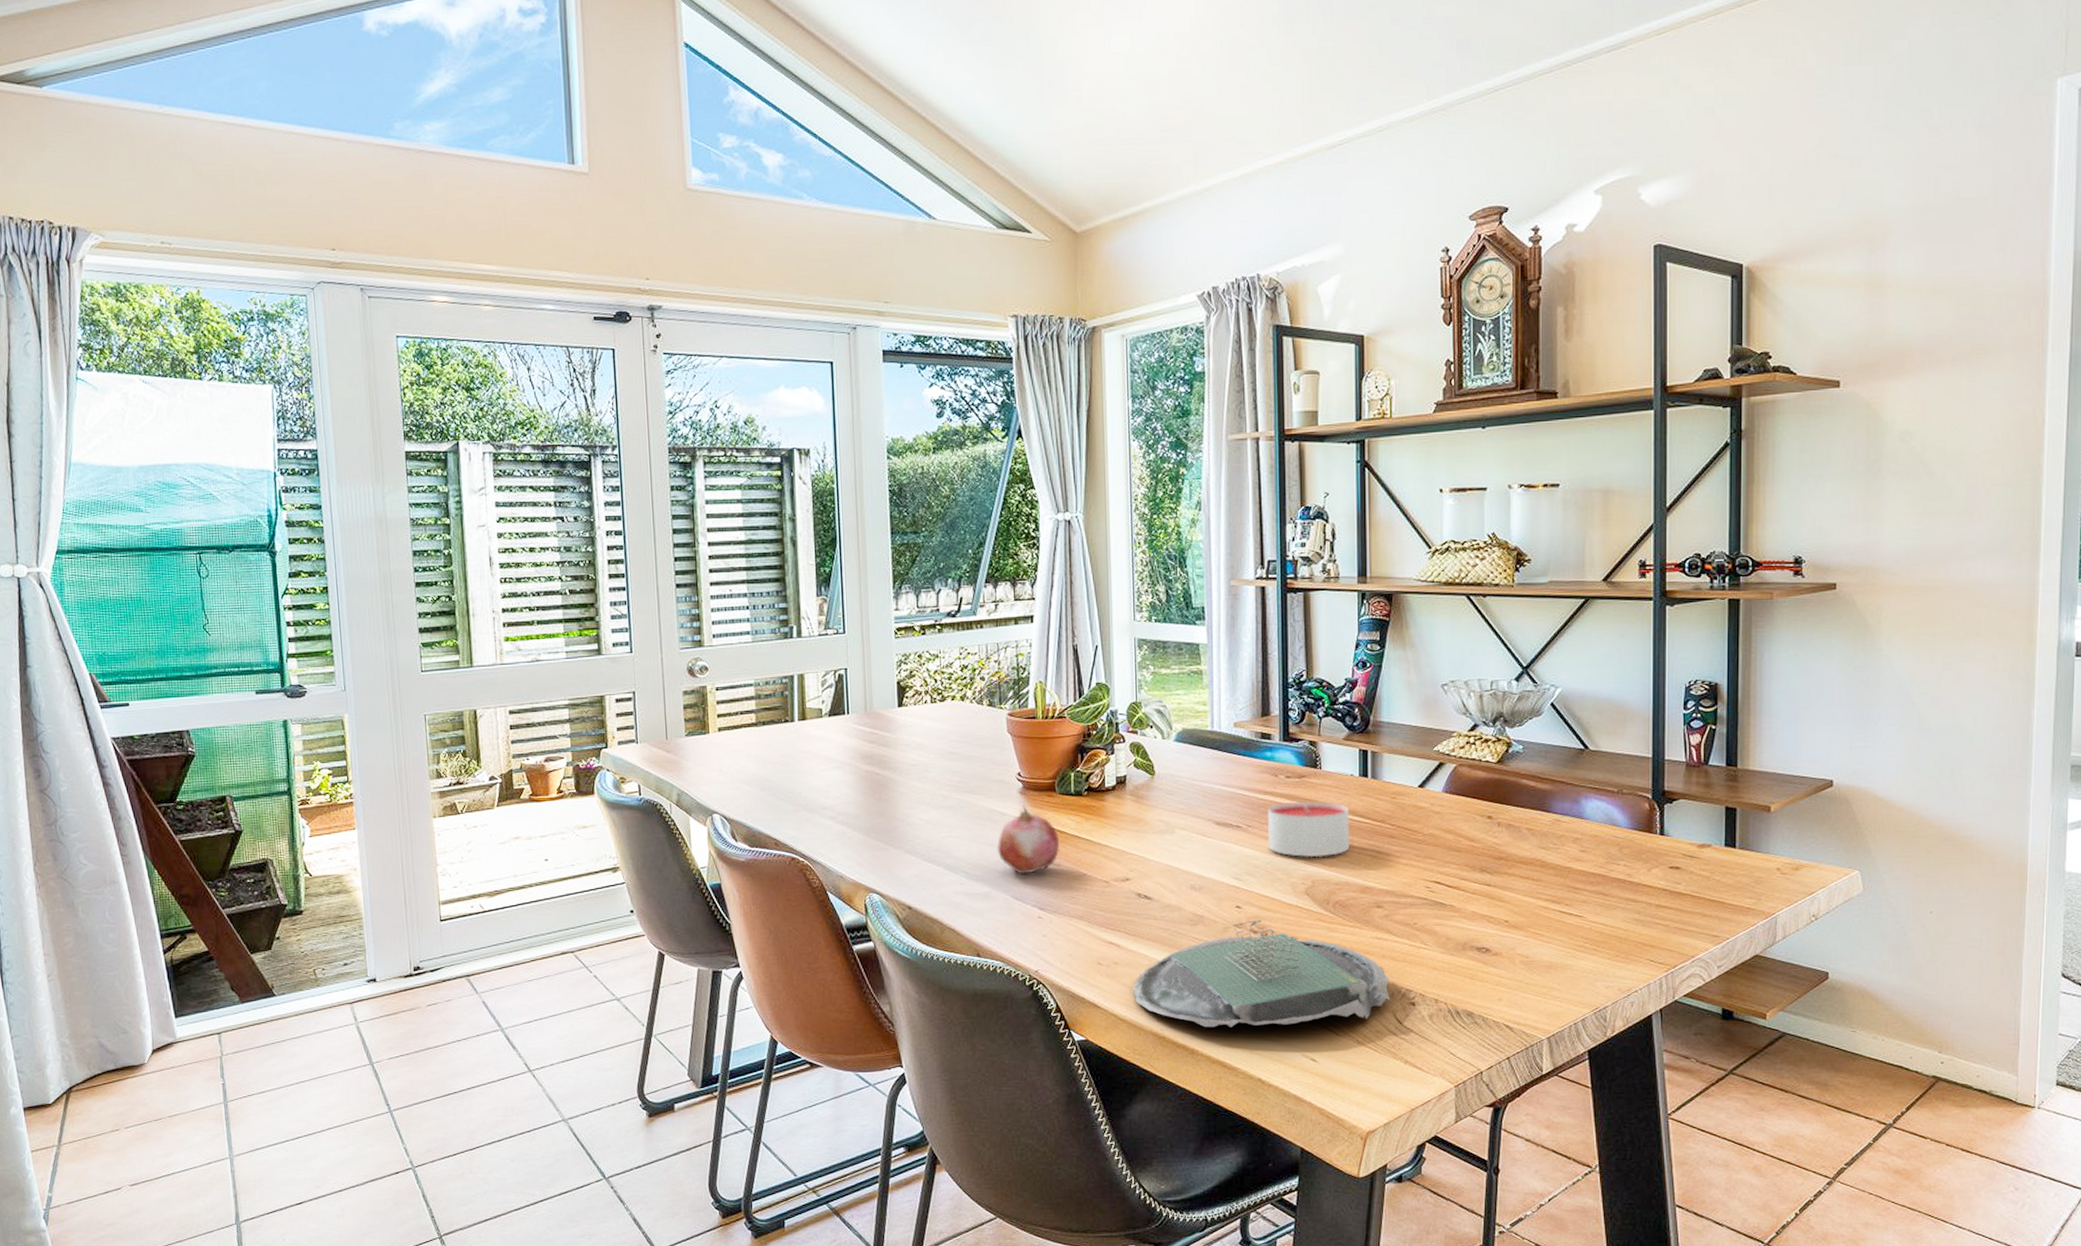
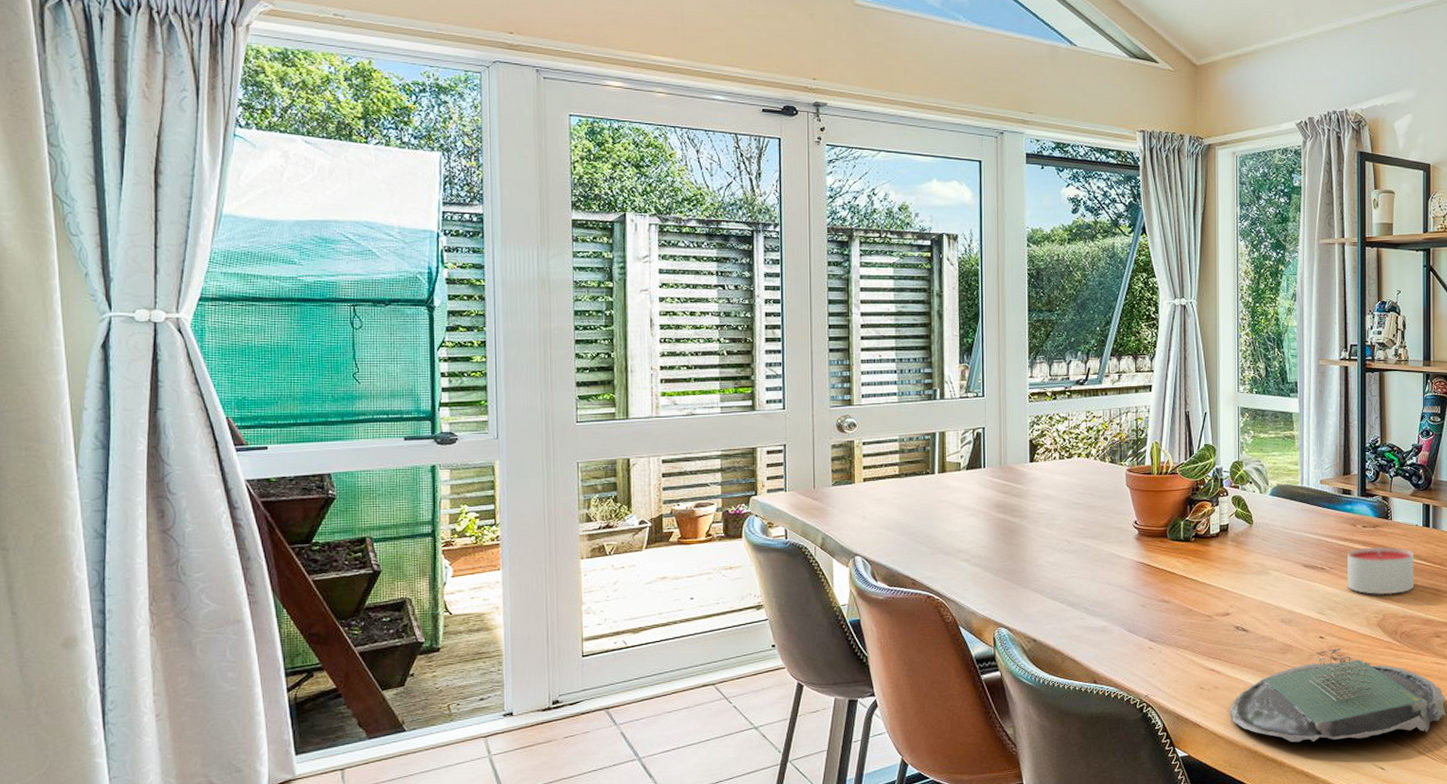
fruit: present [996,805,1060,874] -> none [1114,549,1170,610]

